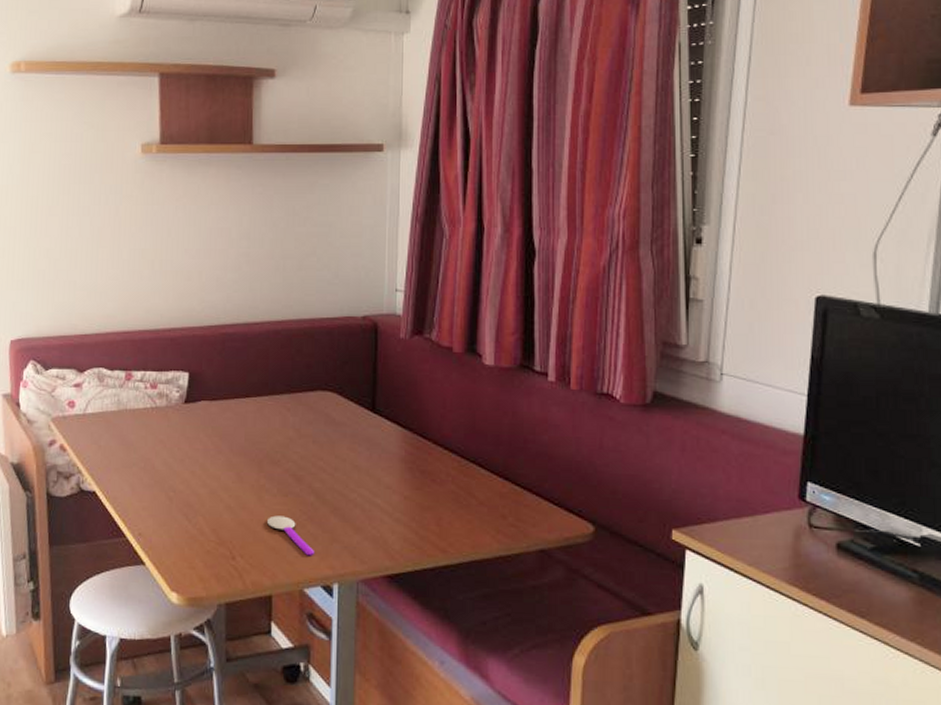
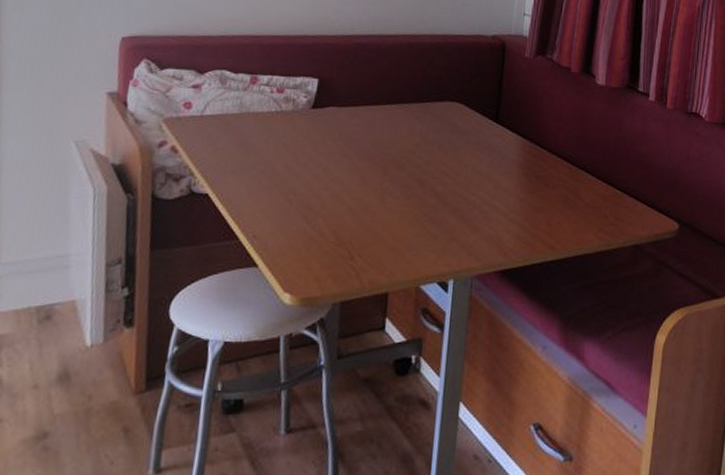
spoon: present [267,515,314,556] -> none [388,217,433,255]

